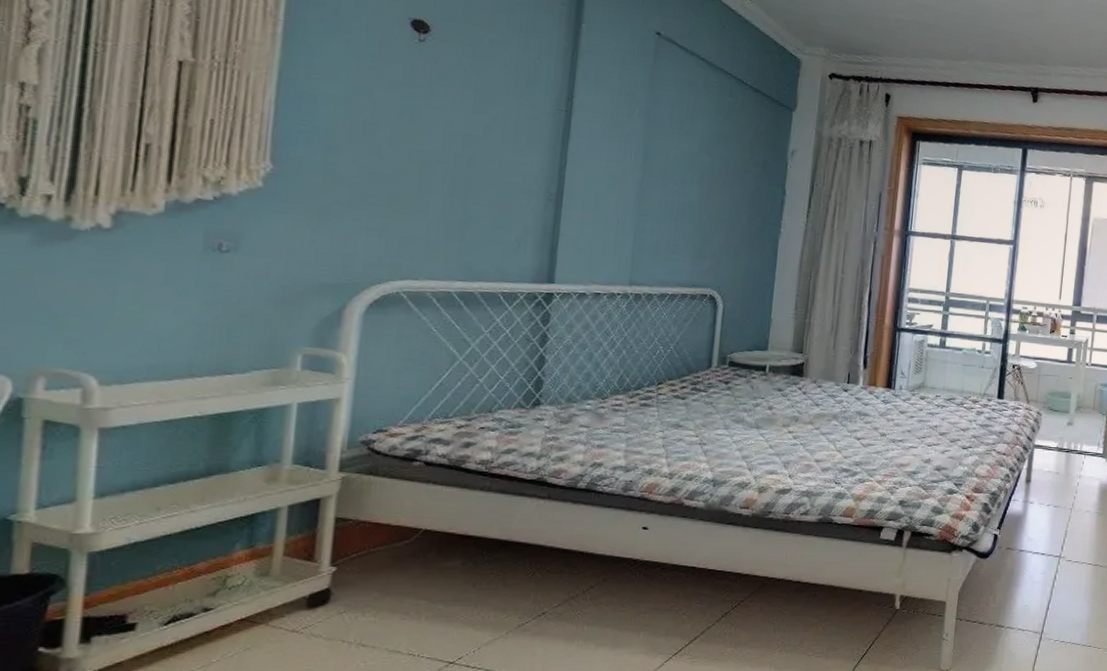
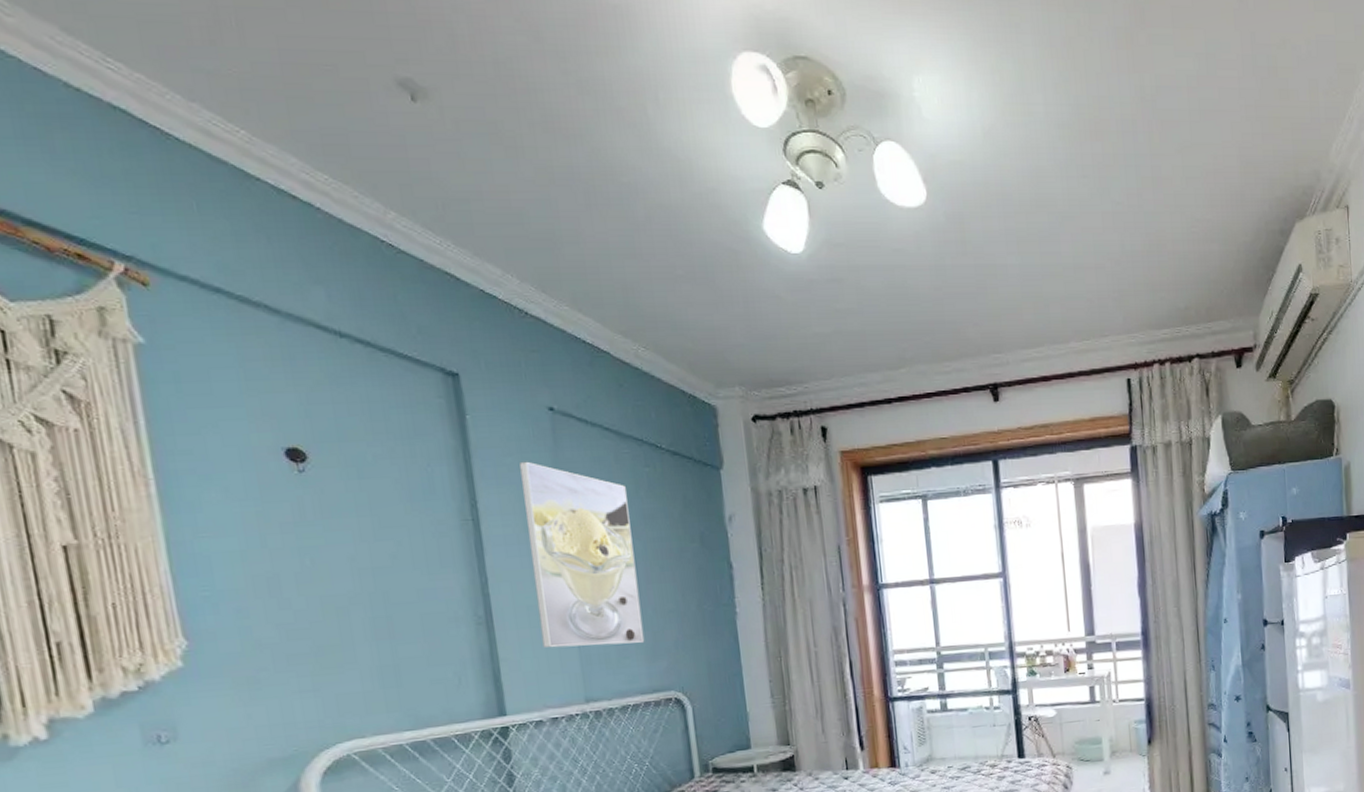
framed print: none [602,71,708,242] -> present [520,461,645,648]

